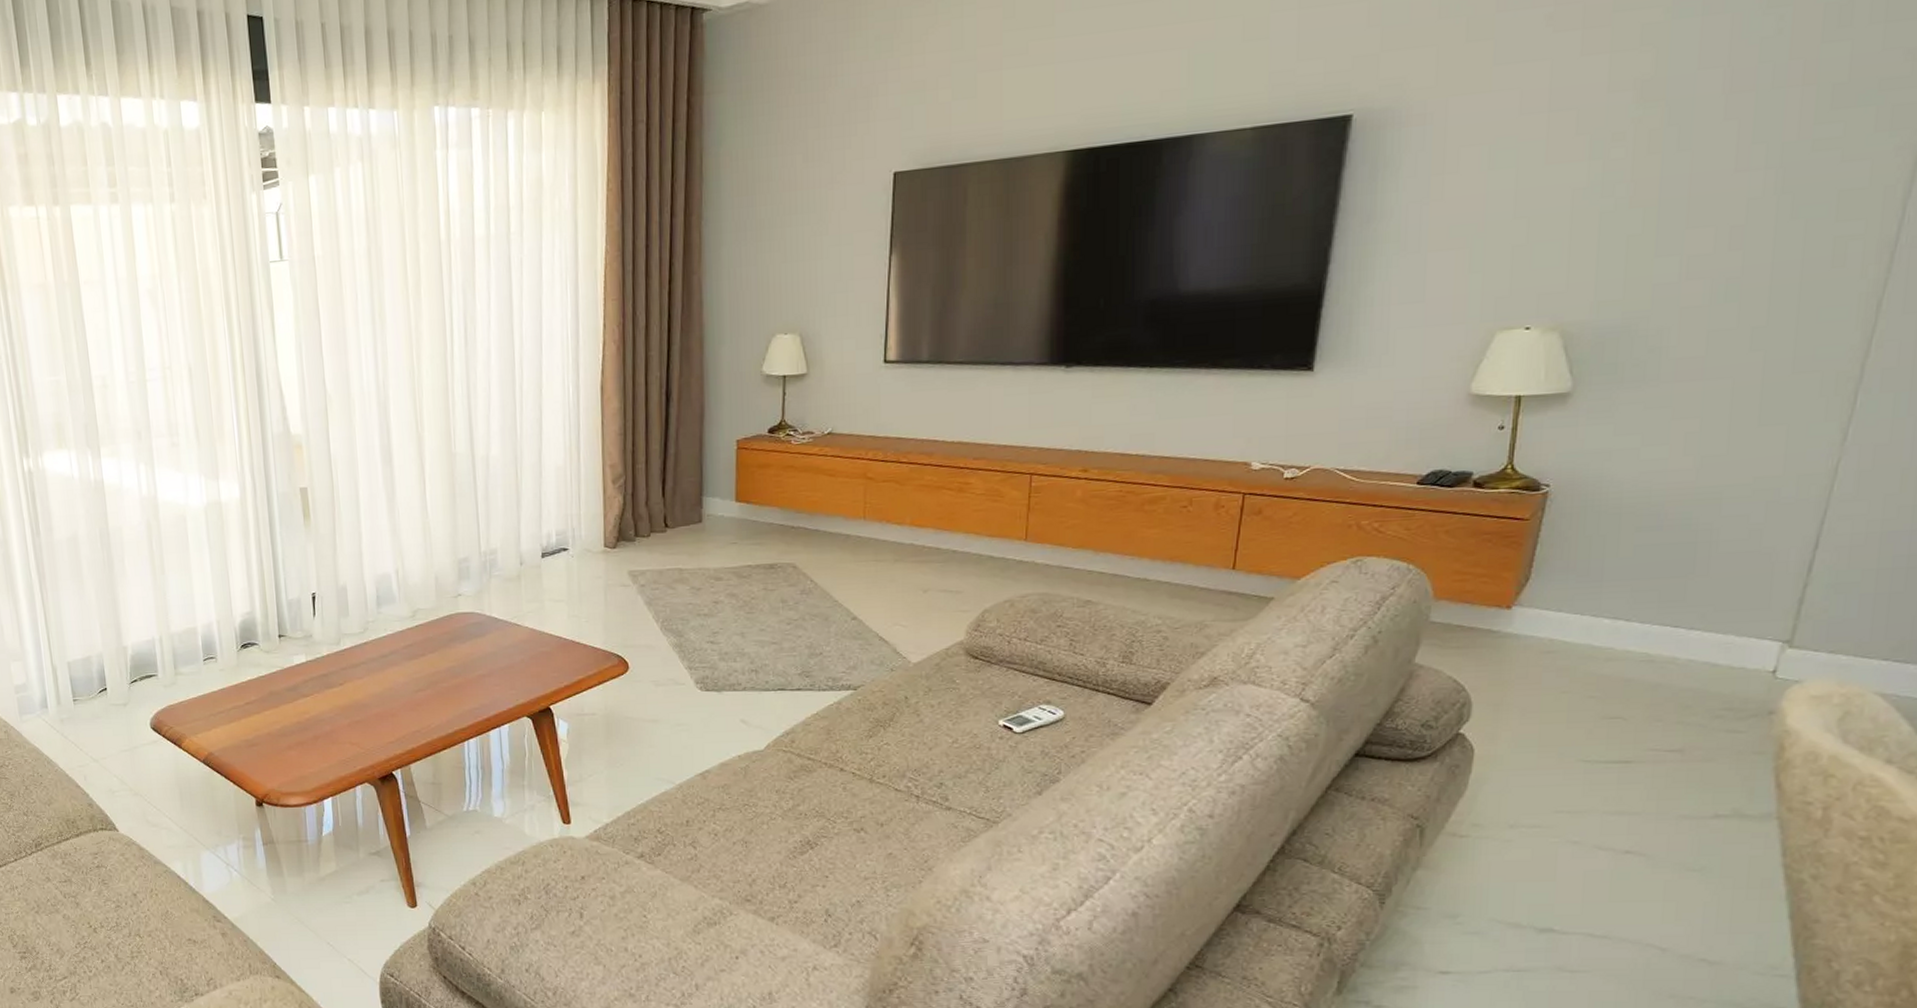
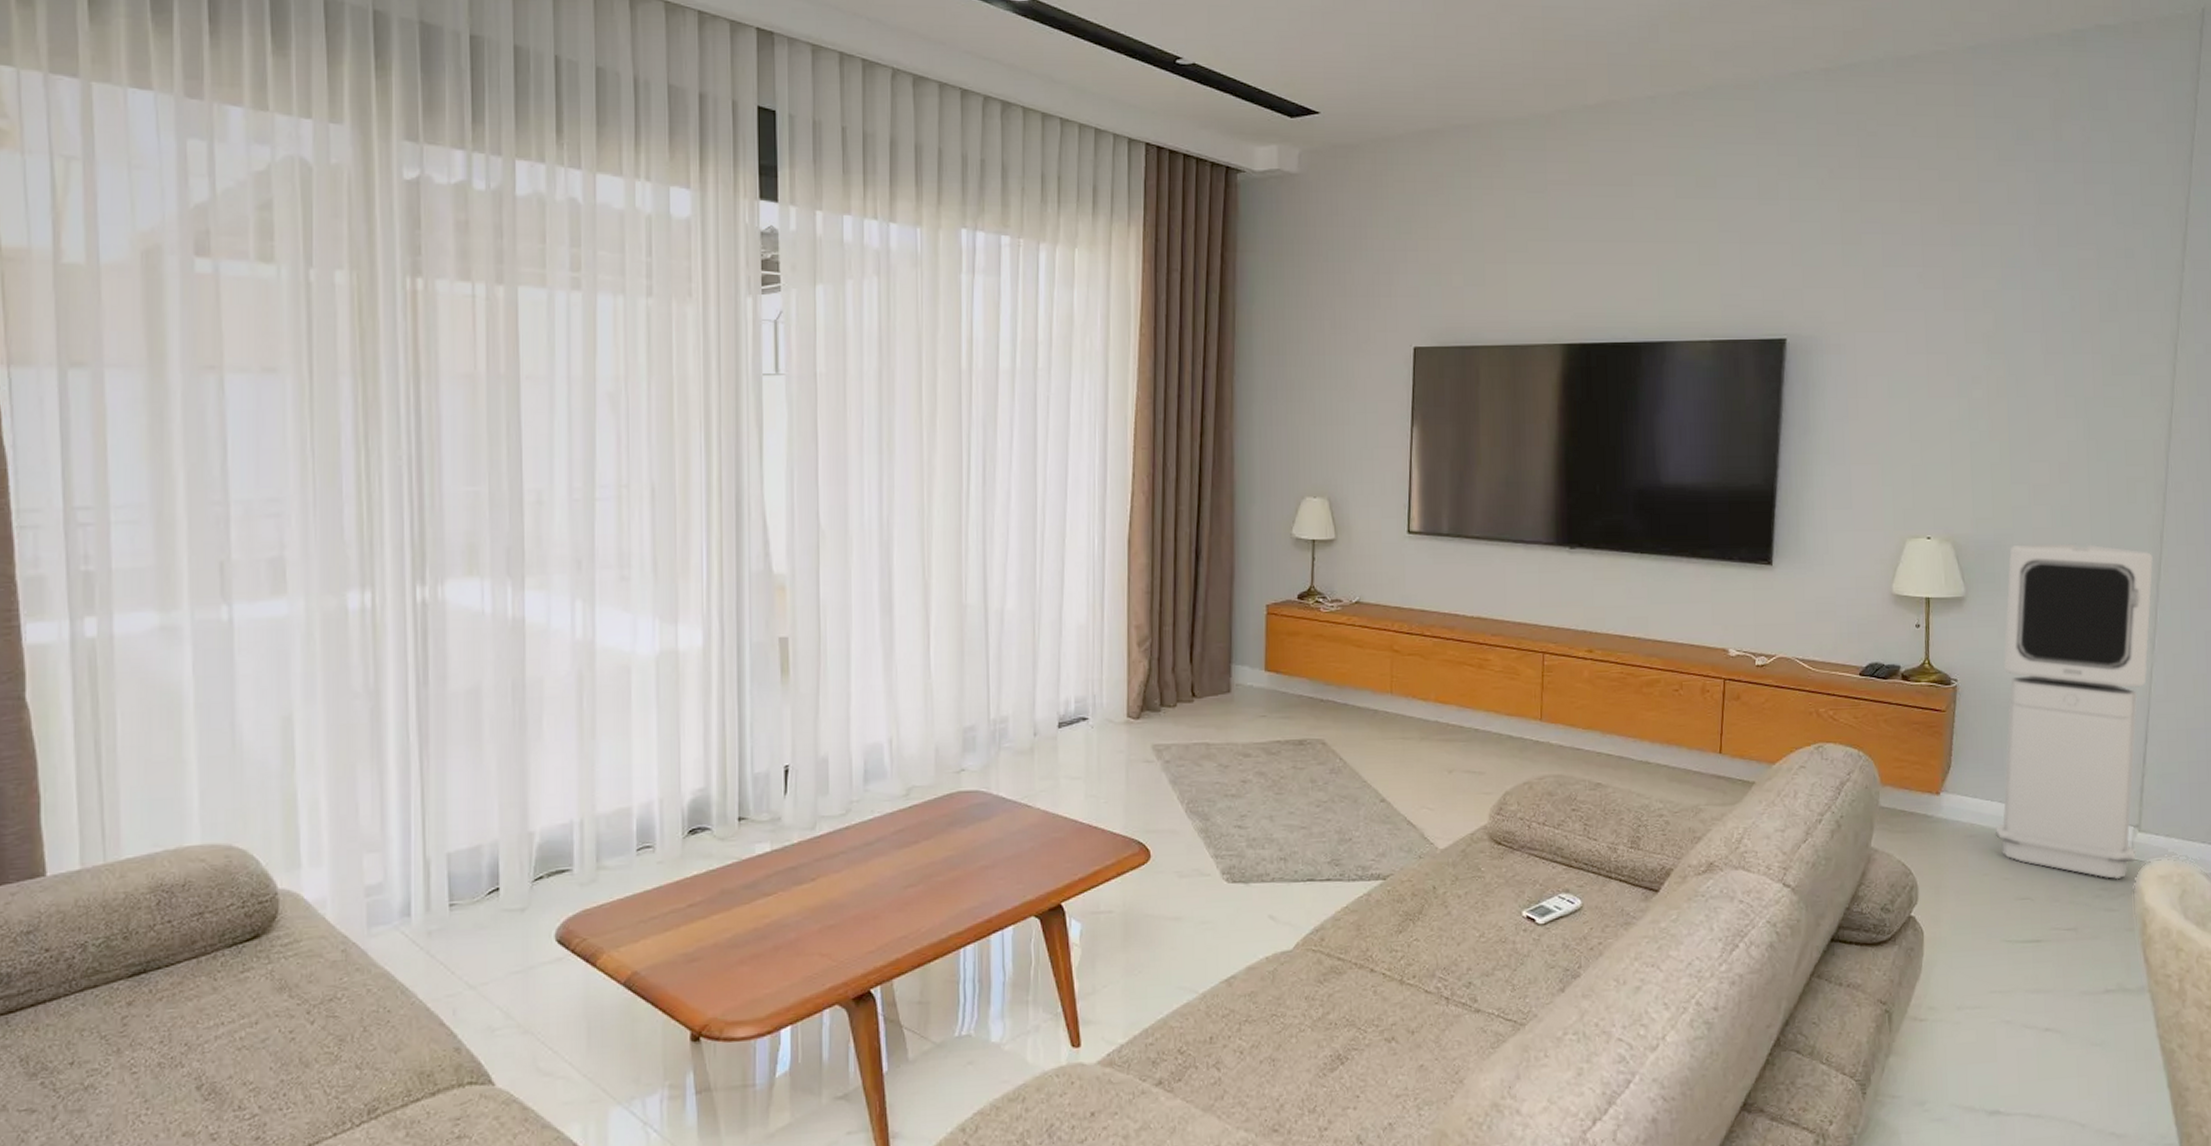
air purifier: none [1583,321,1861,700] -> present [1996,543,2153,880]

